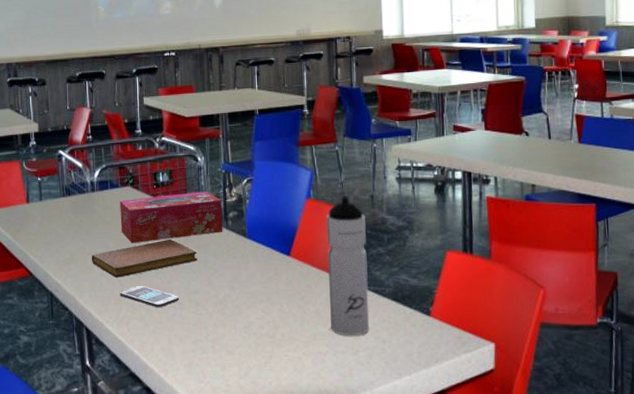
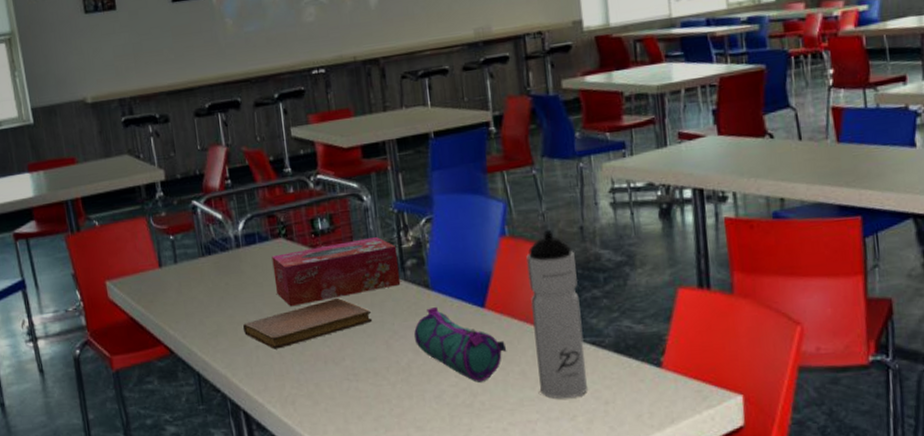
smartphone: present [119,285,179,308] -> none [280,356,353,382]
pencil case: none [231,252,306,317] -> present [414,306,507,382]

